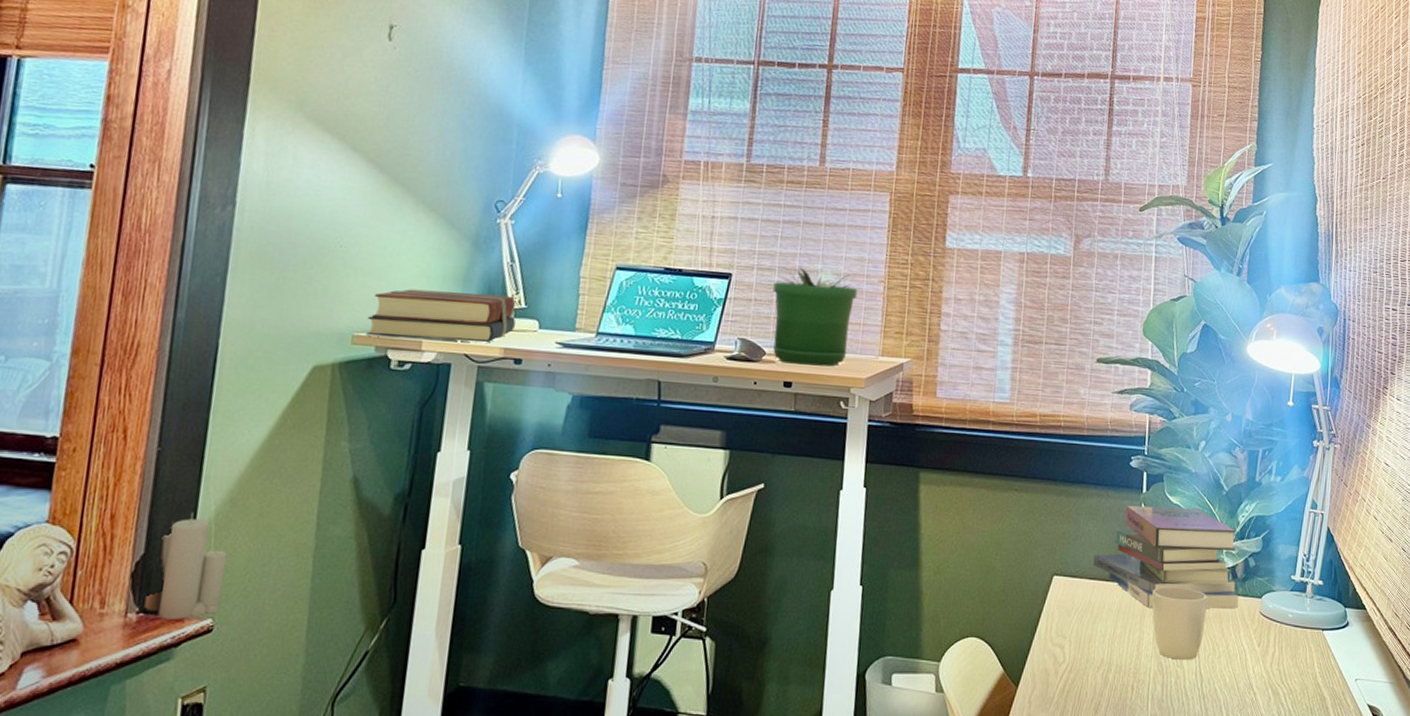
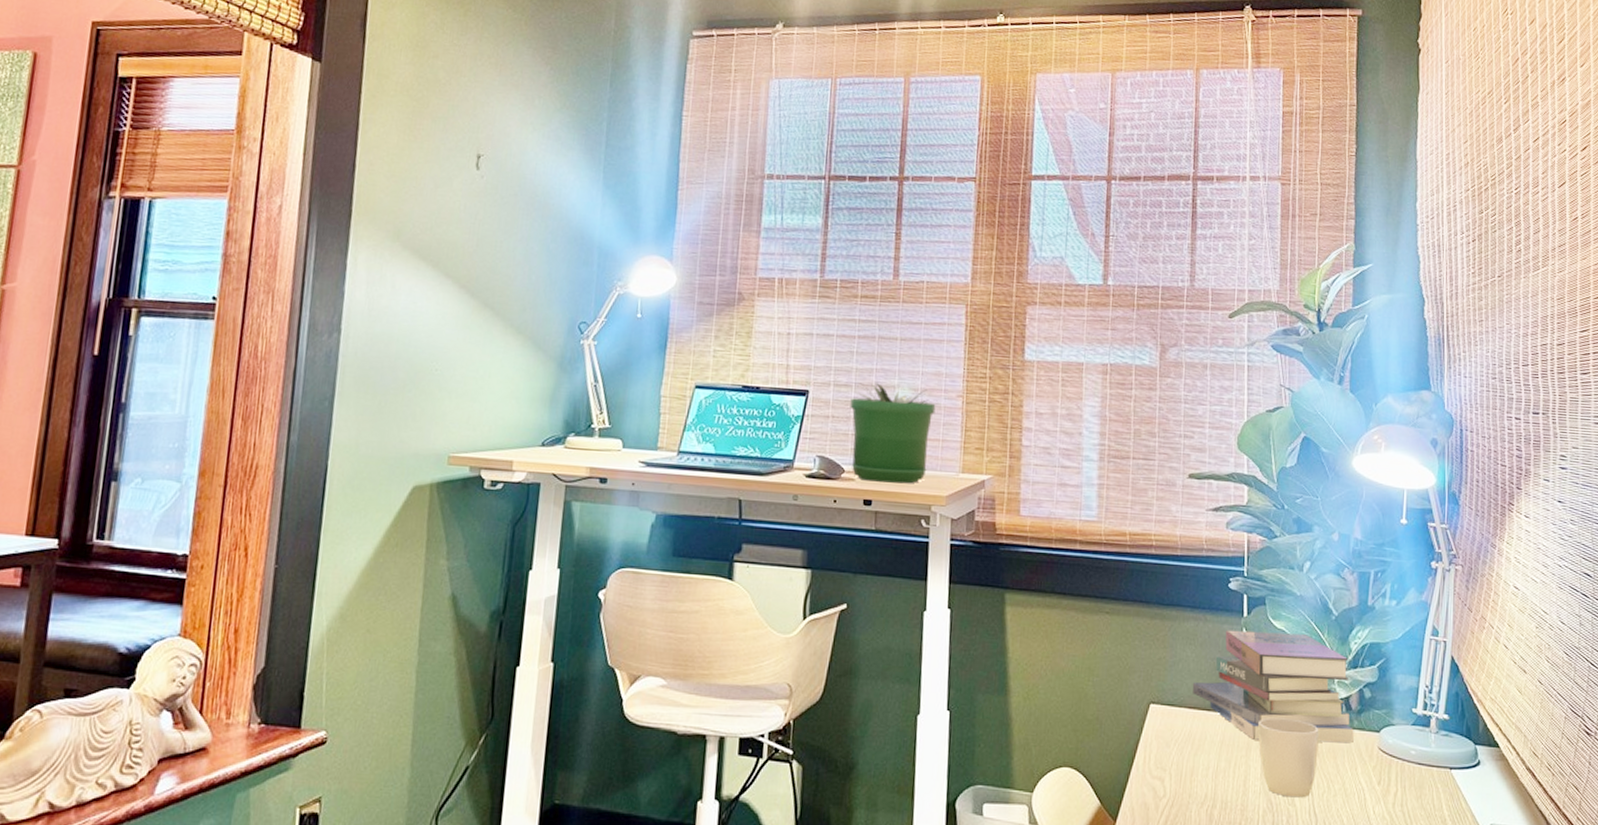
candle: present [144,512,227,620] -> none [265,627,338,731]
books: present [365,289,516,343] -> none [460,410,600,463]

